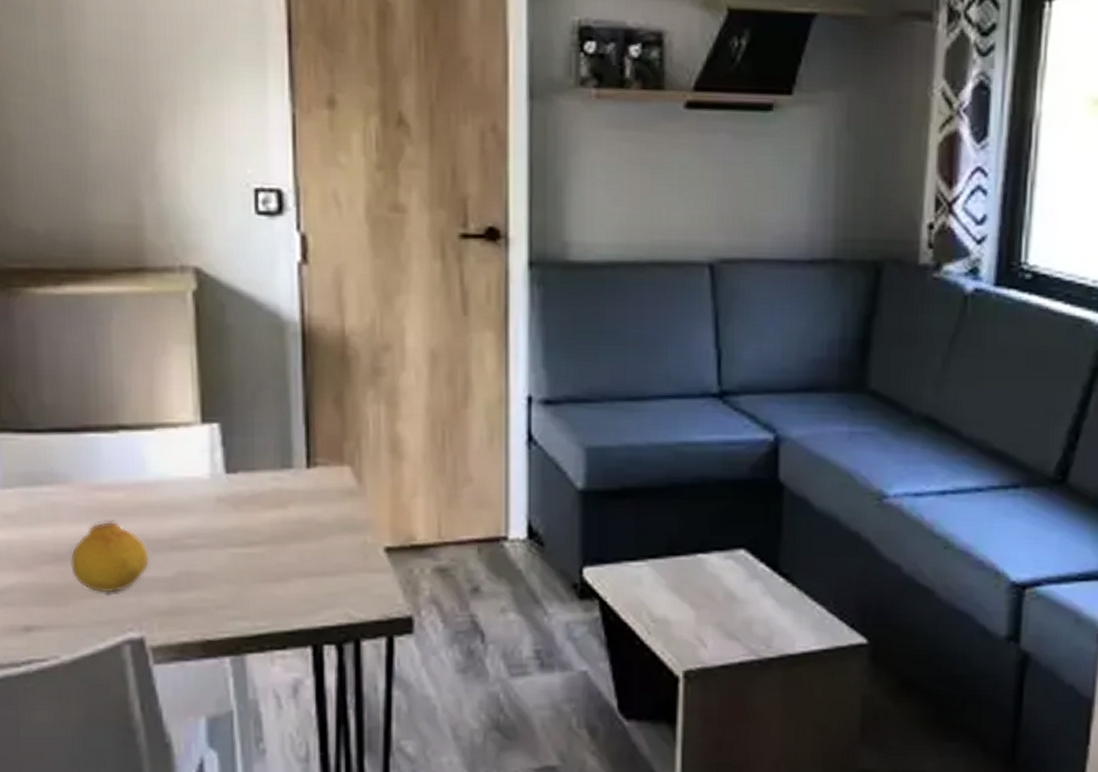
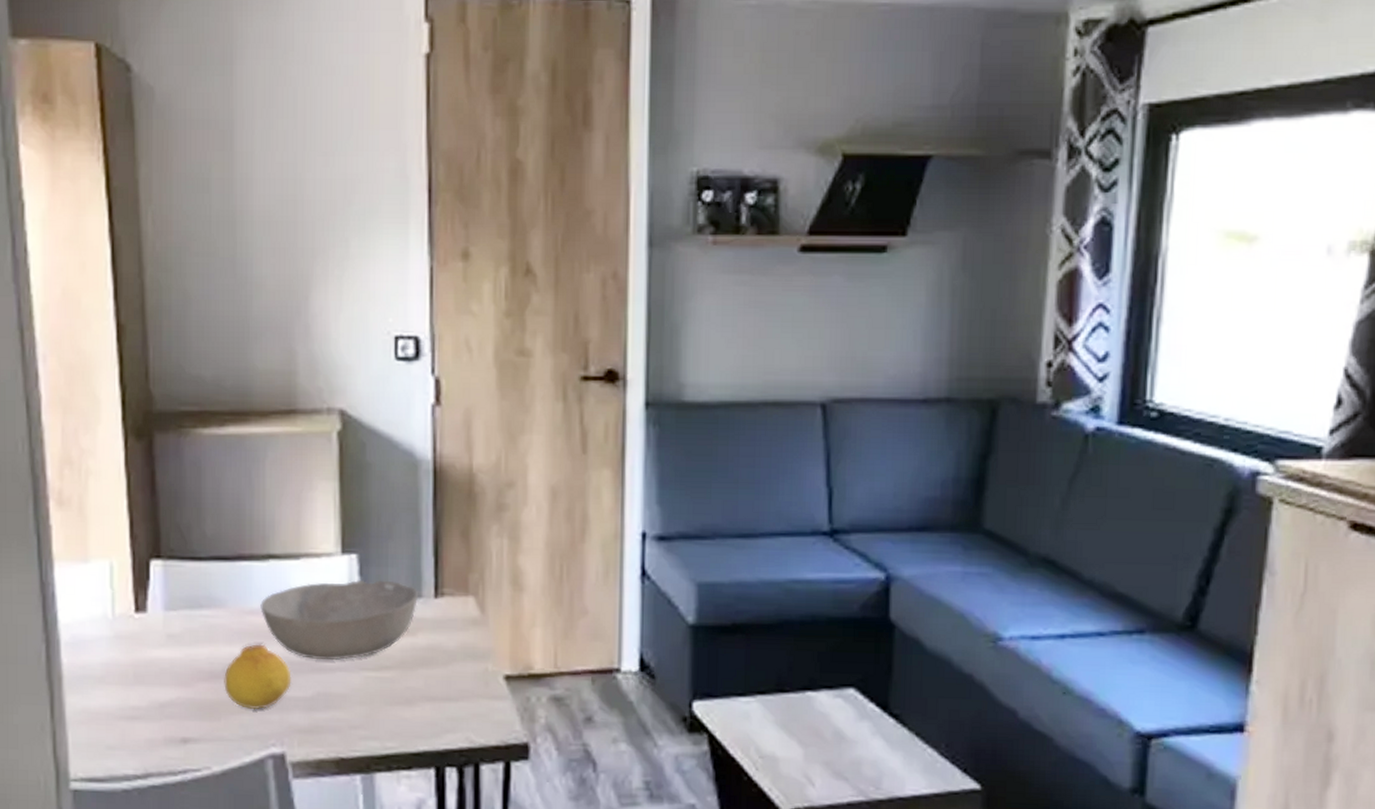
bowl: none [110,450,288,536] -> present [260,579,418,660]

